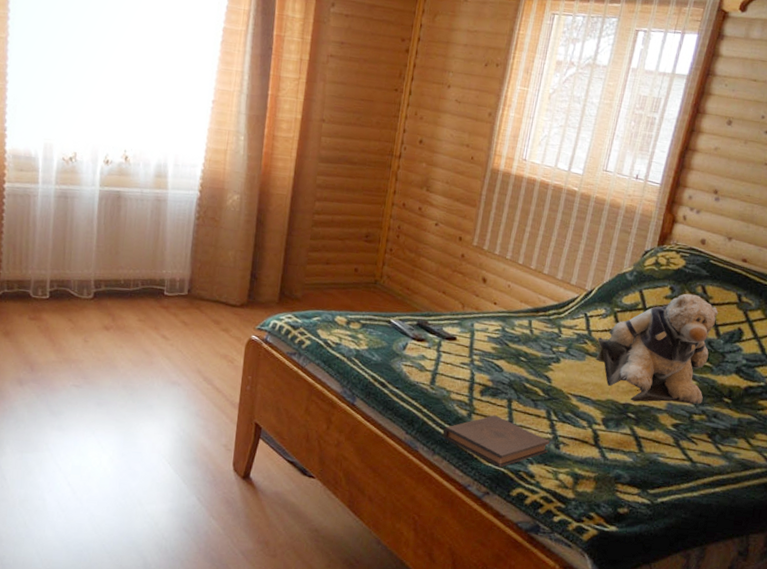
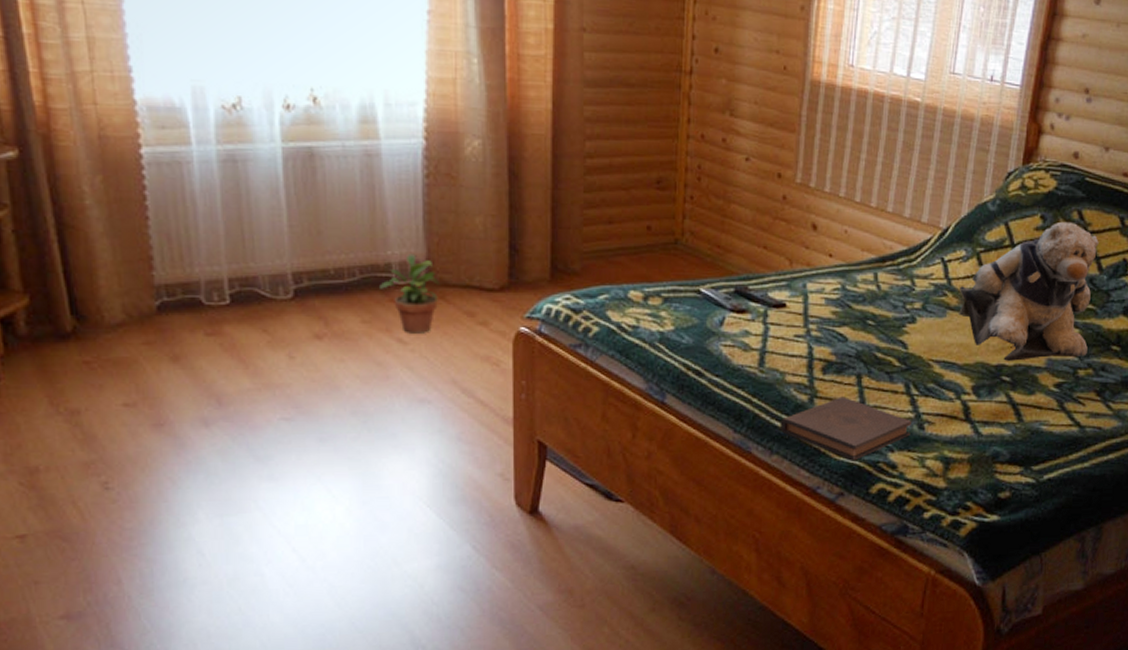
potted plant: none [154,273,197,333] -> present [380,253,439,334]

